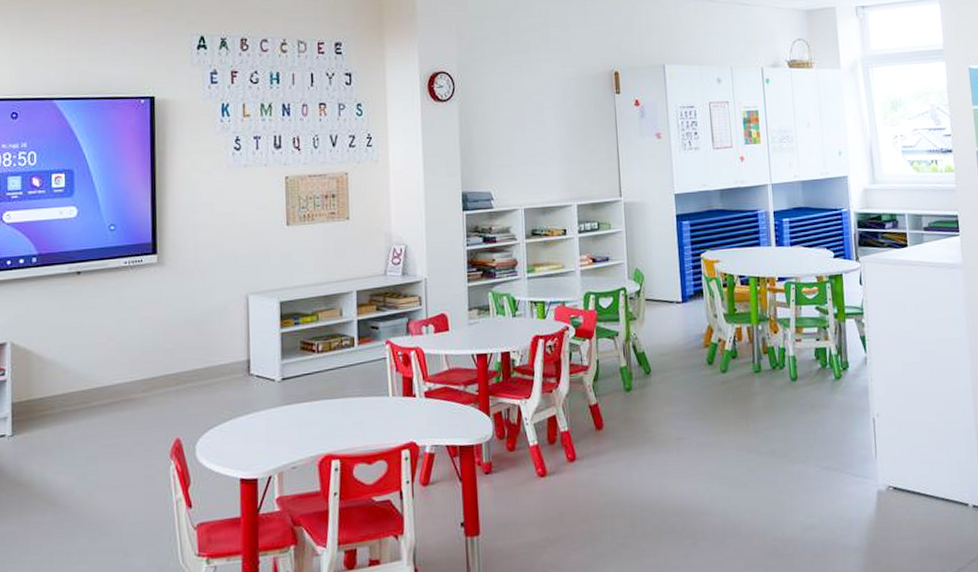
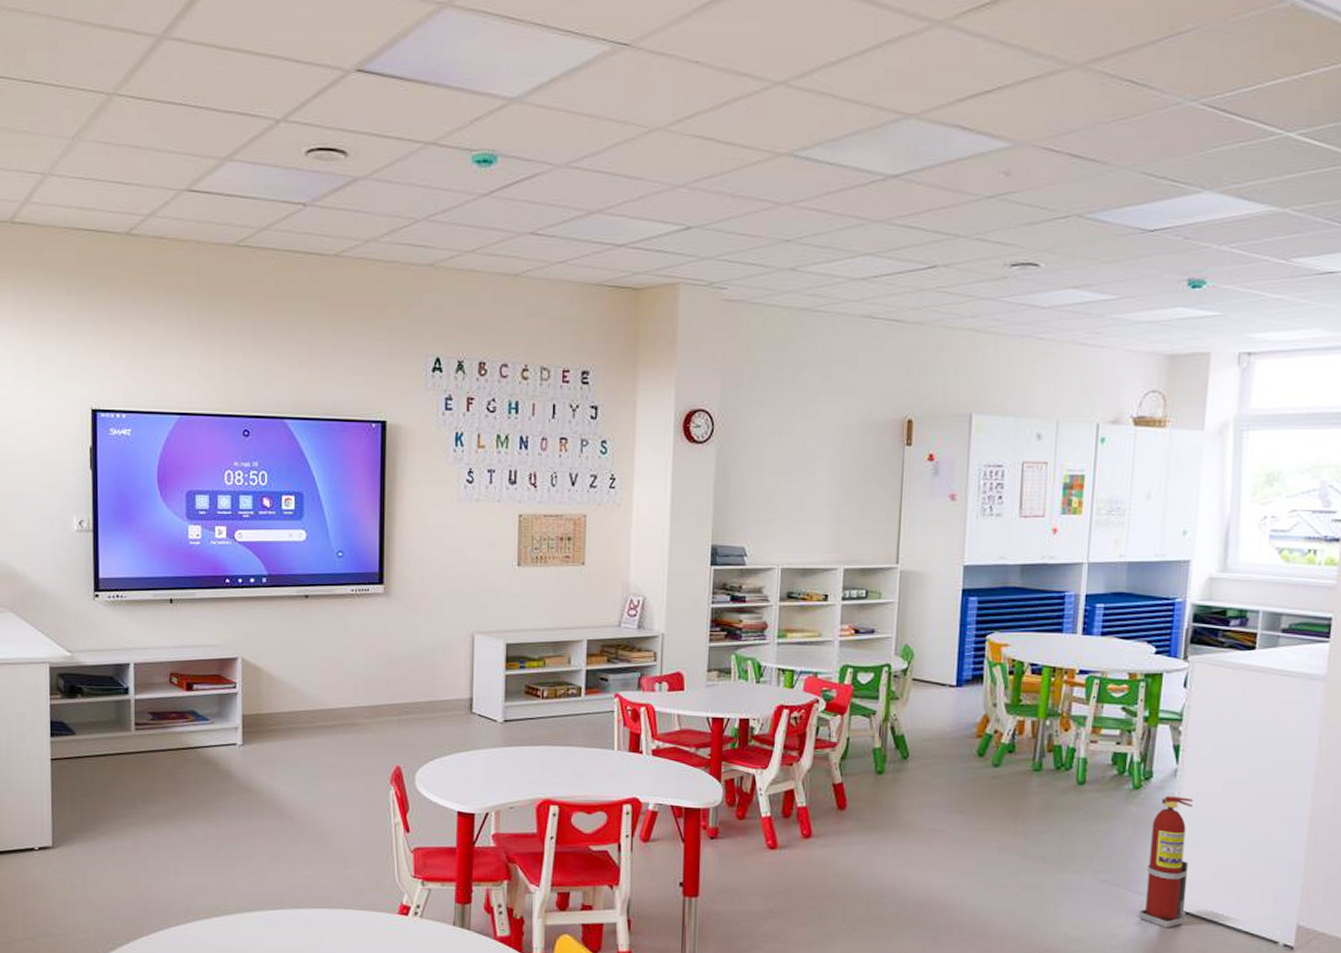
fire extinguisher: none [855,381,894,505] -> present [1139,795,1194,928]

